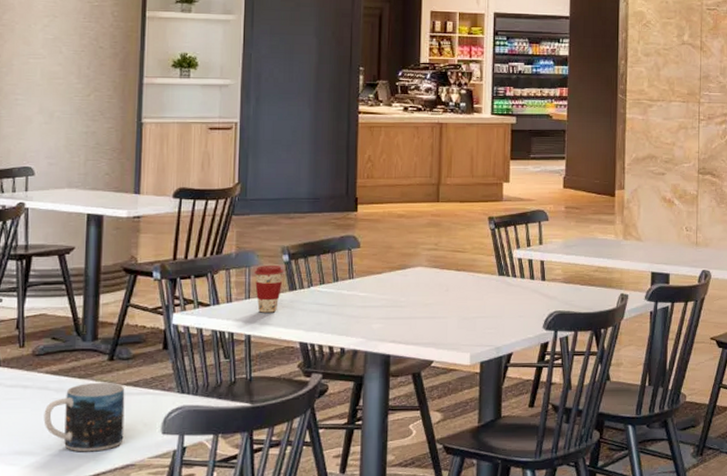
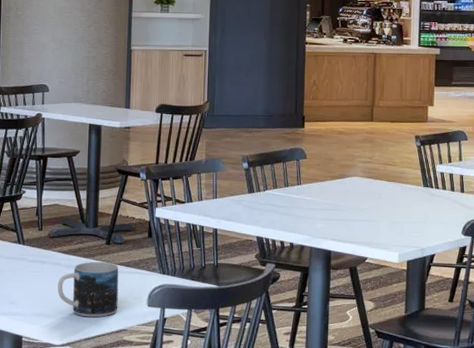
coffee cup: present [254,266,283,313] -> none [220,171,243,211]

